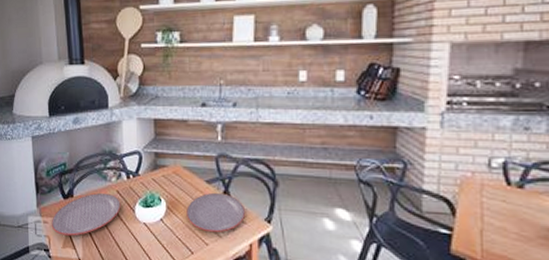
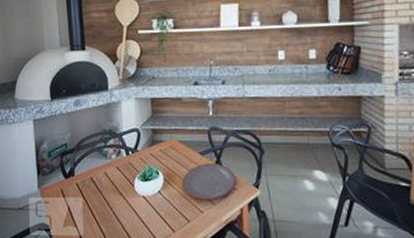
plate: present [51,192,121,236] -> none [52,170,121,214]

